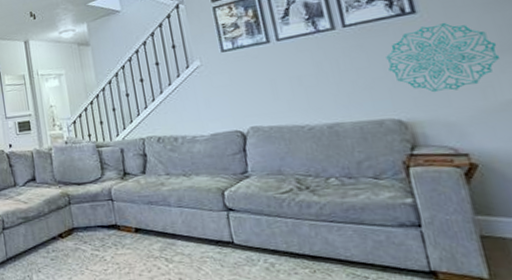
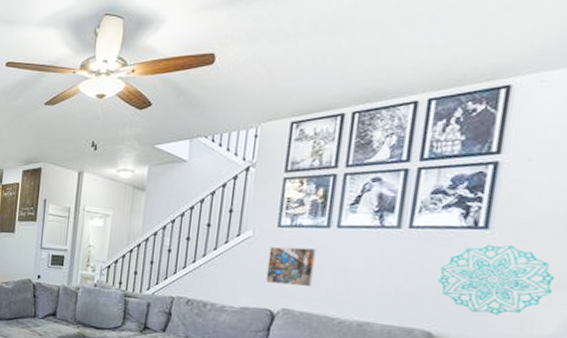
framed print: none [220,64,272,105] -> present [265,246,317,288]

